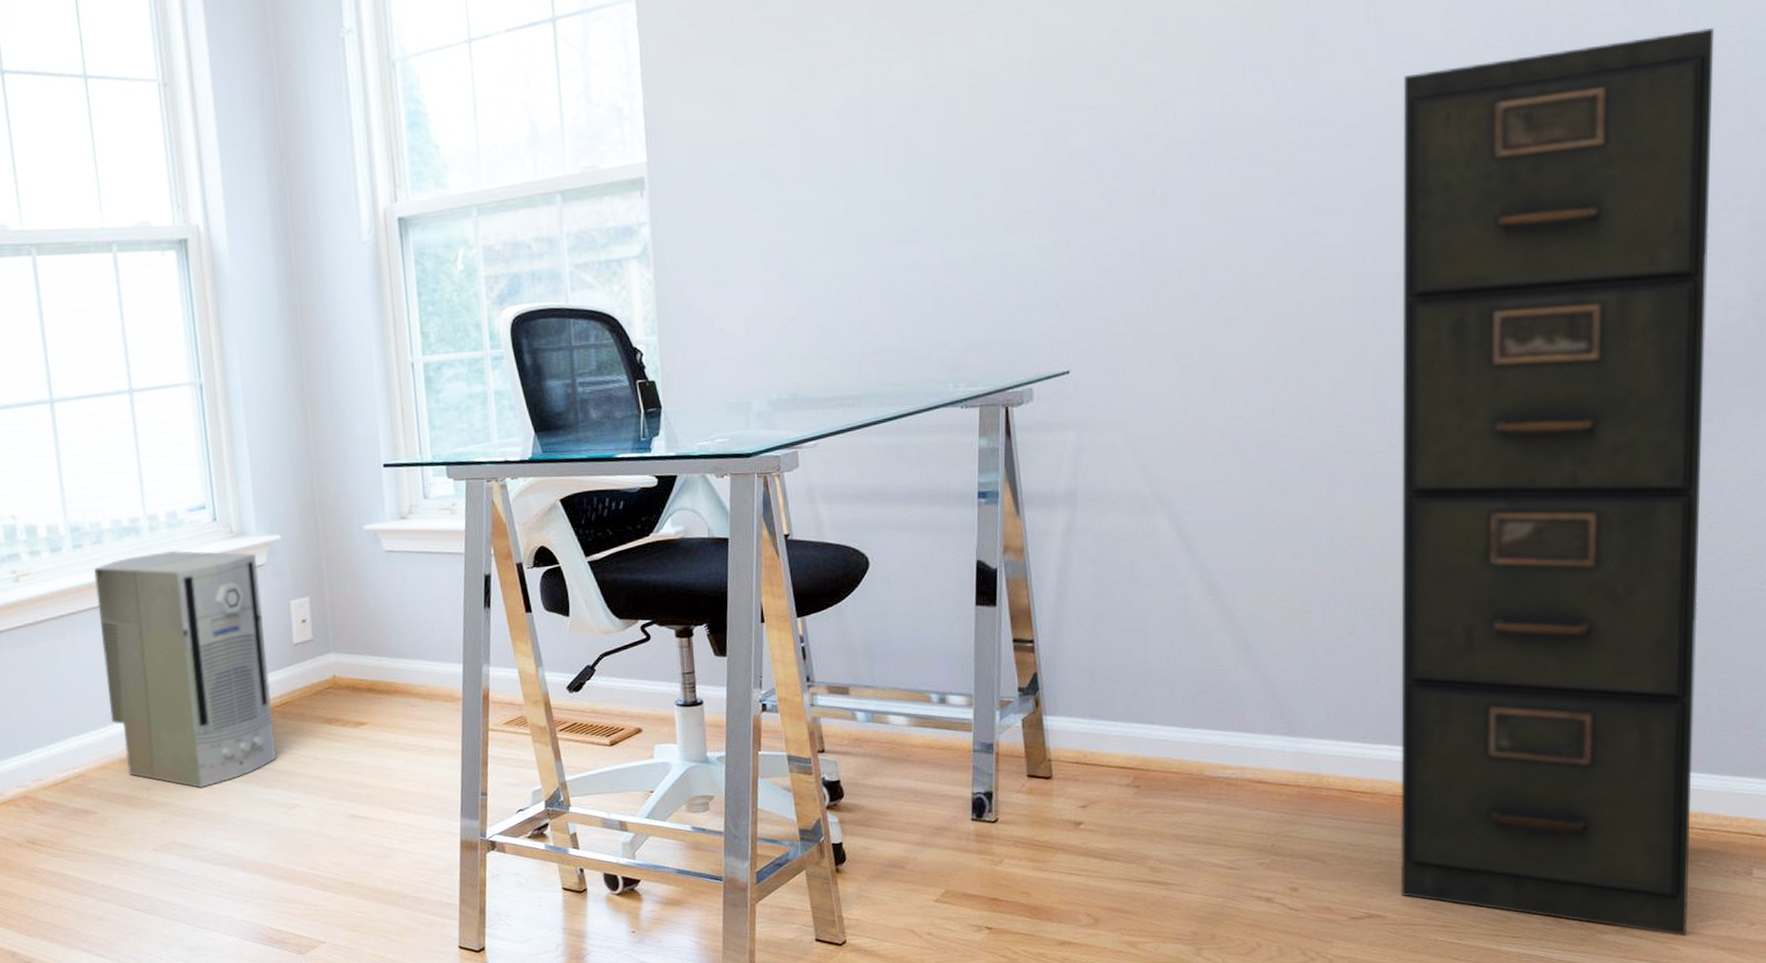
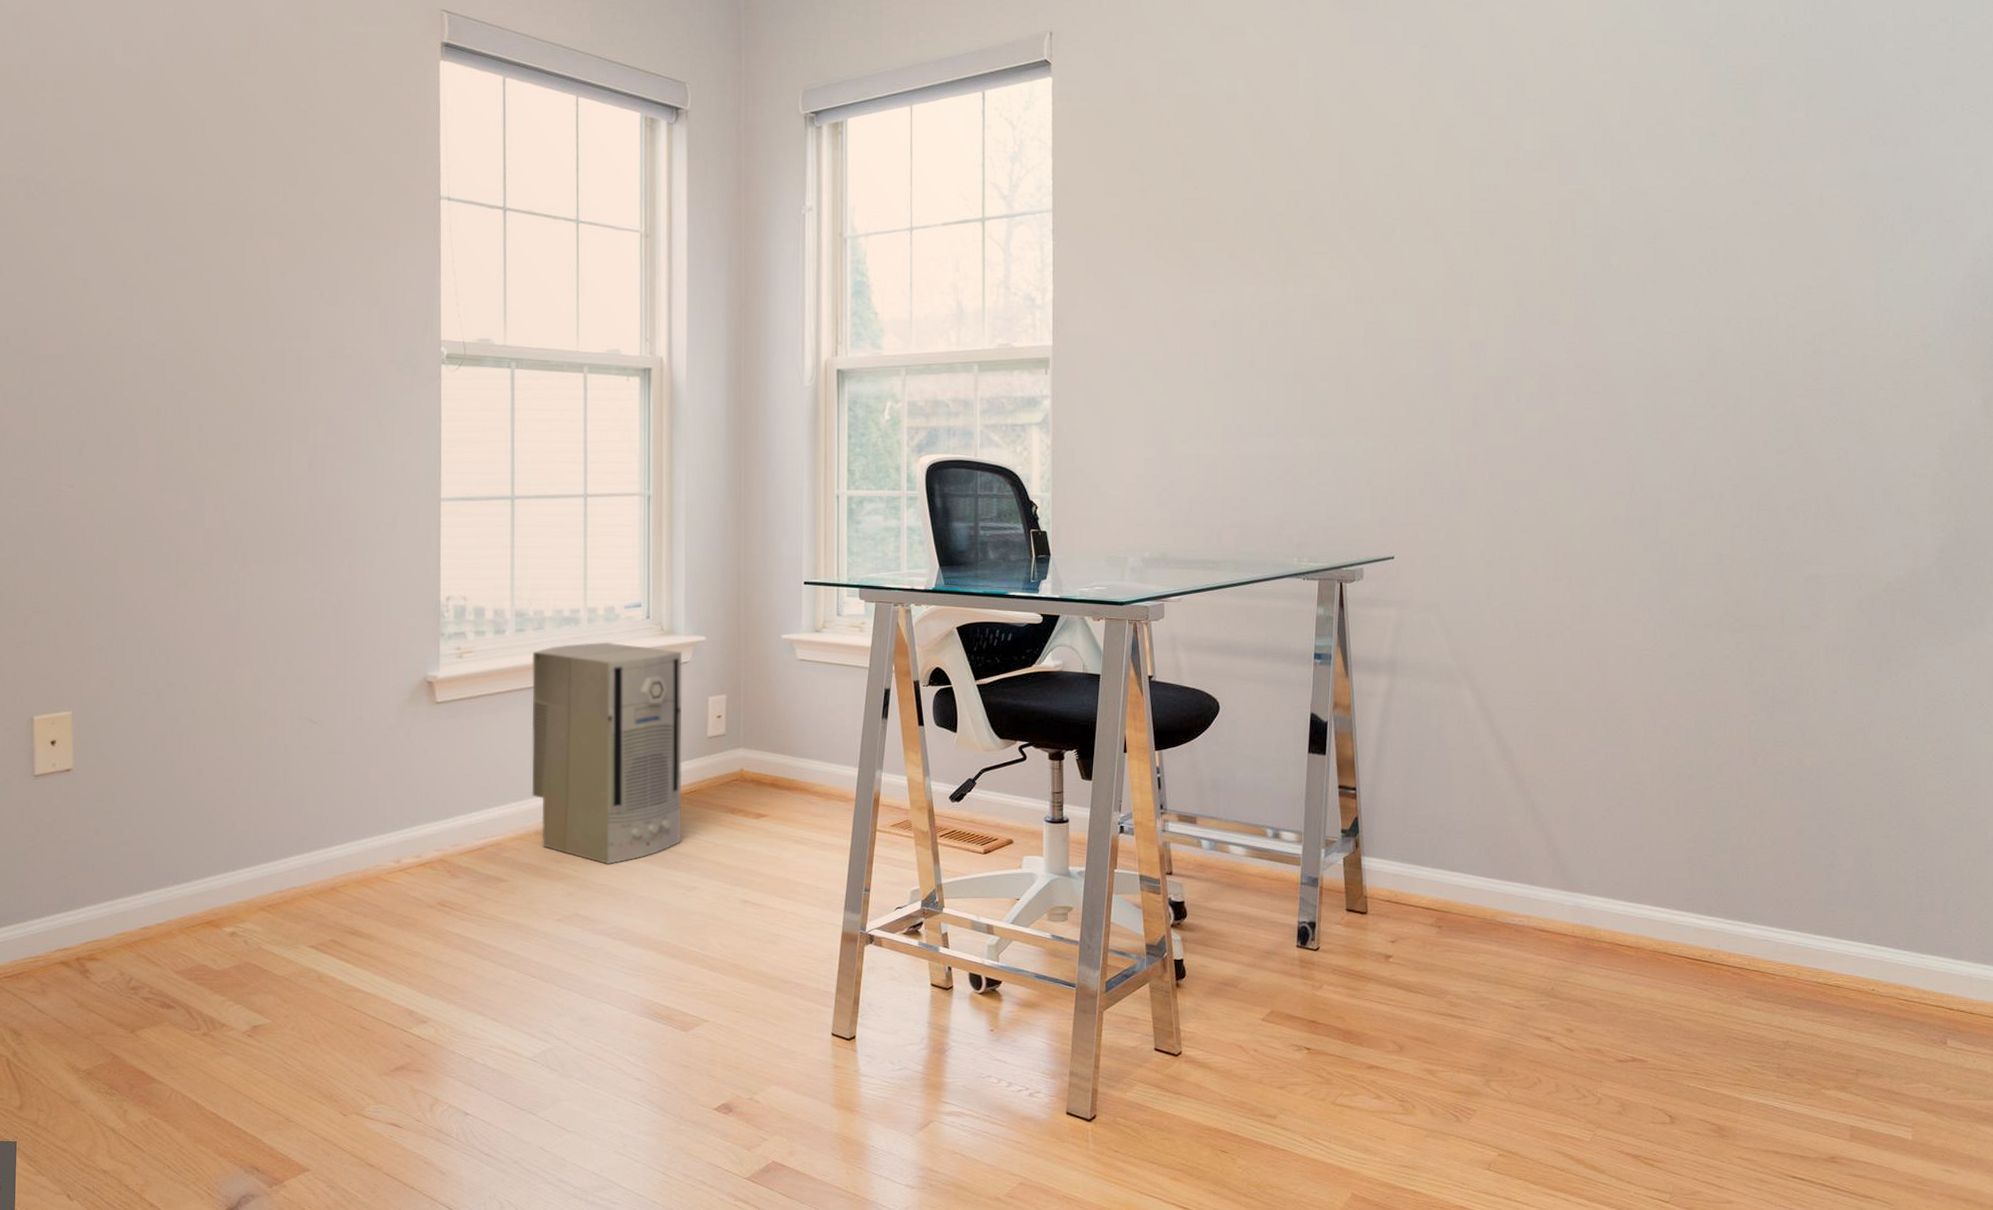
filing cabinet: present [1401,27,1715,936] -> none [1659,330,1903,1096]

